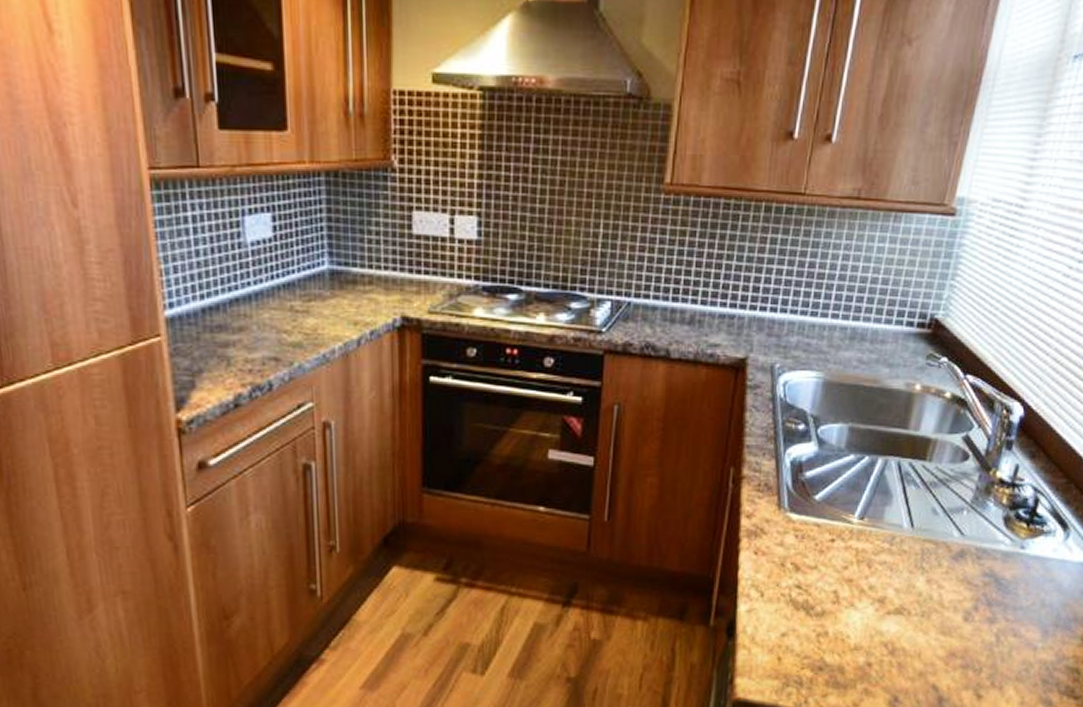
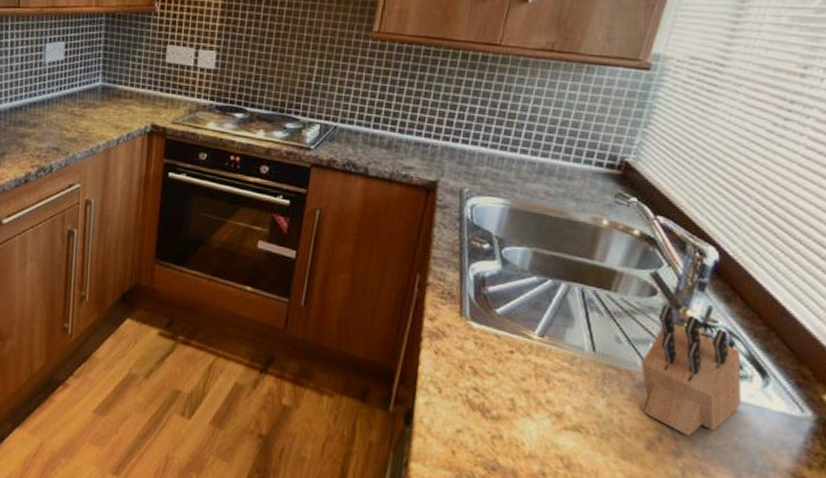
knife block: none [956,467,1047,601] -> present [640,304,742,437]

